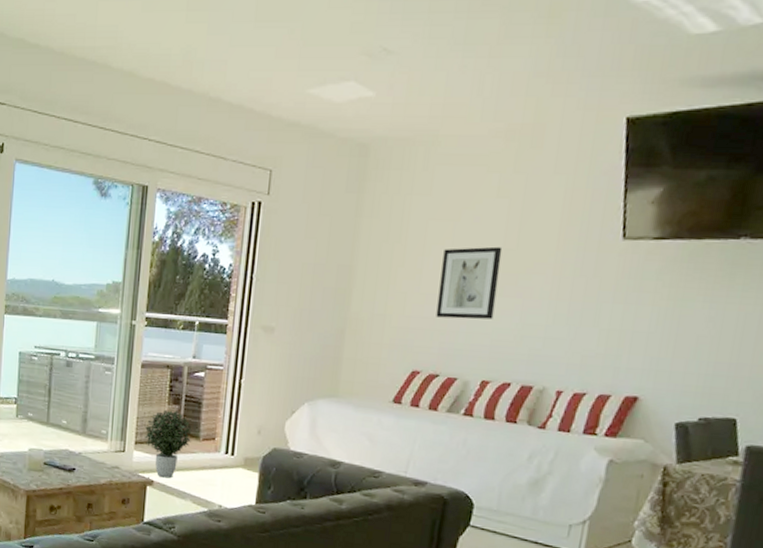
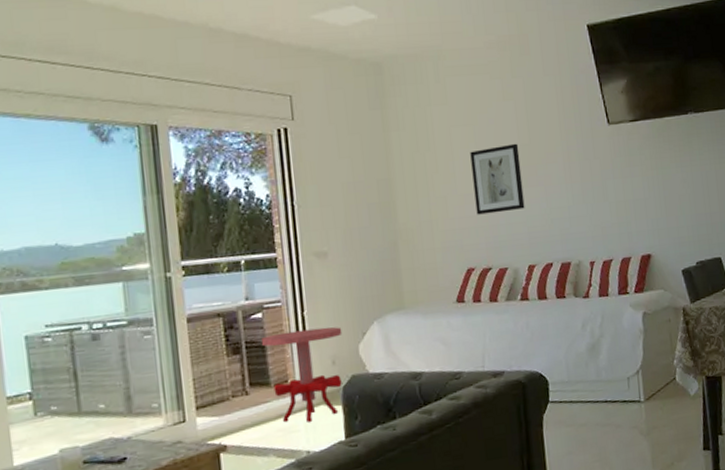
potted plant: present [145,410,192,478] -> none [205,360,261,440]
side table: none [198,394,273,480] -> present [260,327,343,423]

